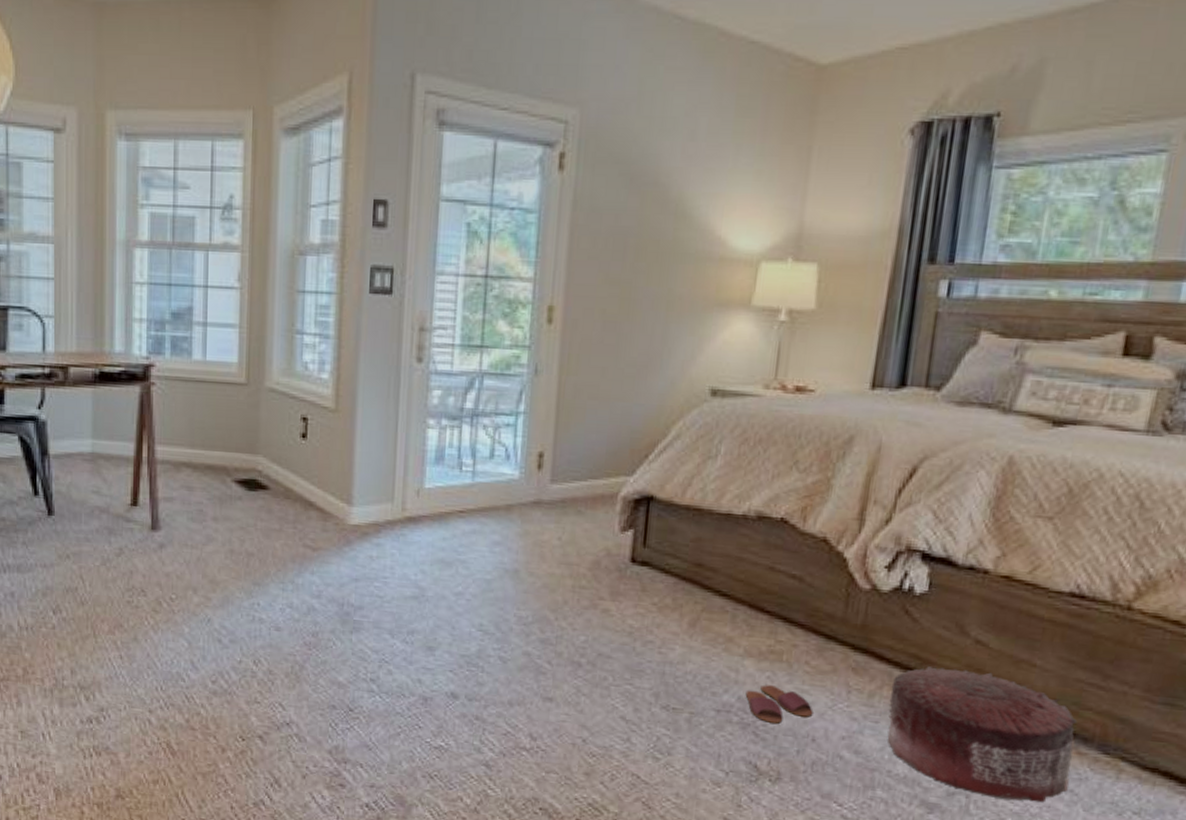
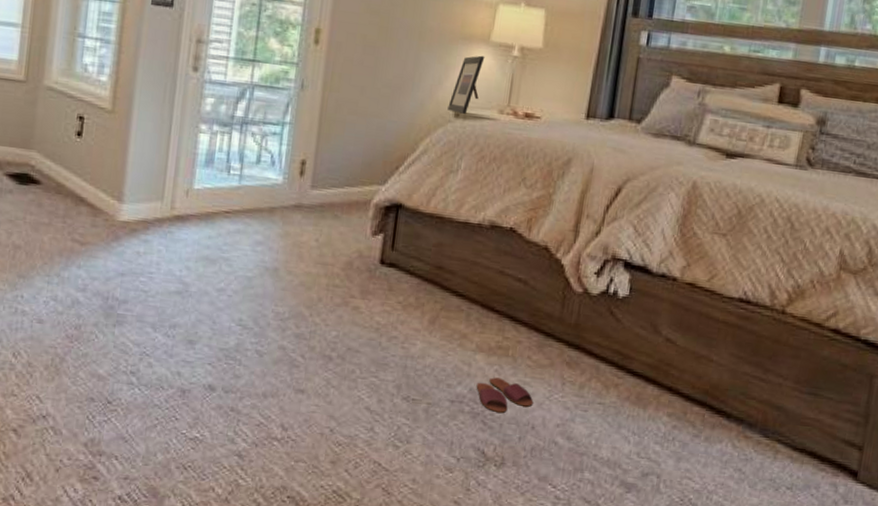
picture frame: none [703,323,746,393] -> present [447,55,485,115]
pouf: present [887,666,1078,803] -> none [594,361,745,481]

